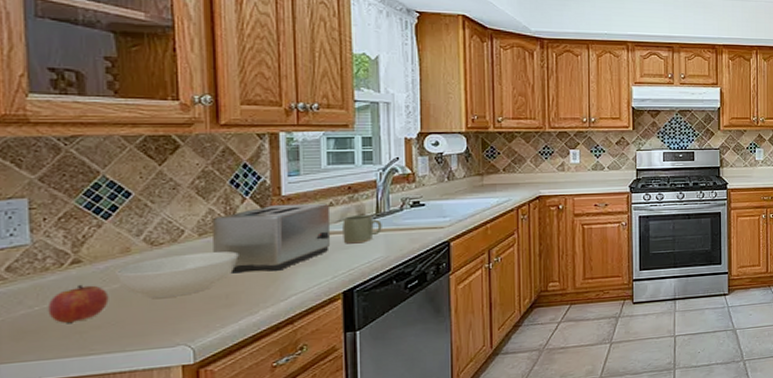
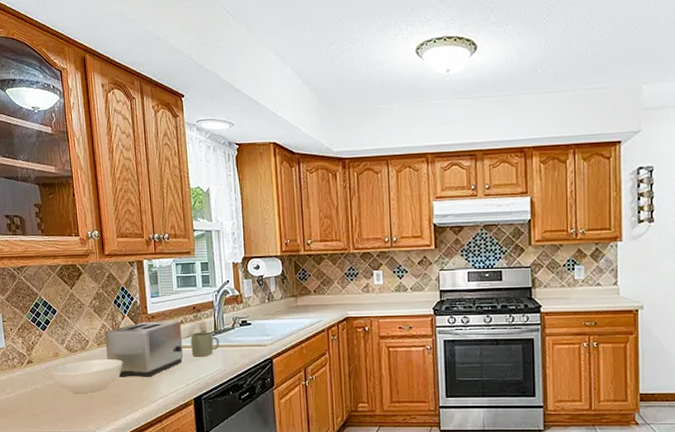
fruit: present [47,284,109,323] -> none [17,379,49,407]

